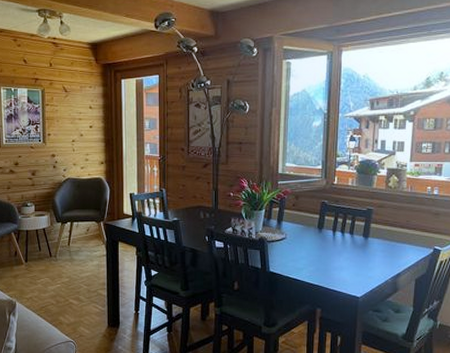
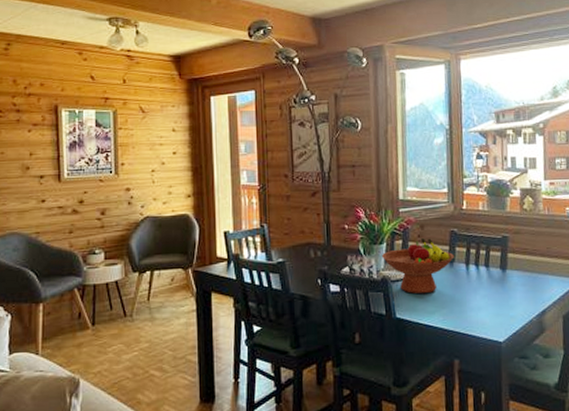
fruit bowl: none [260,207,323,254] -> present [381,238,454,294]

